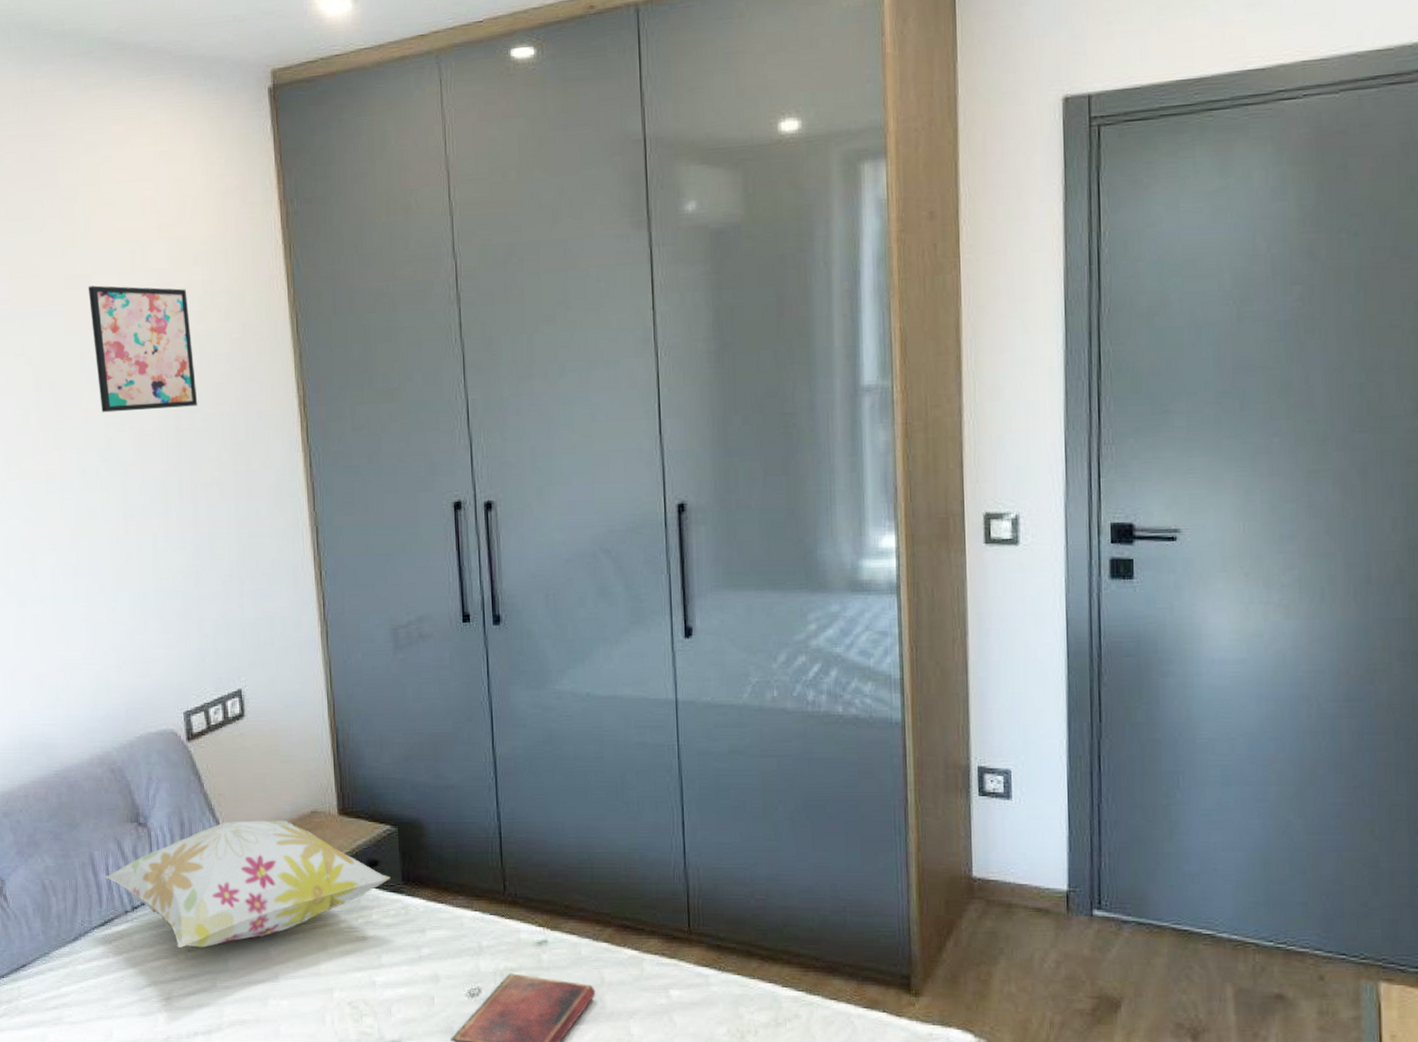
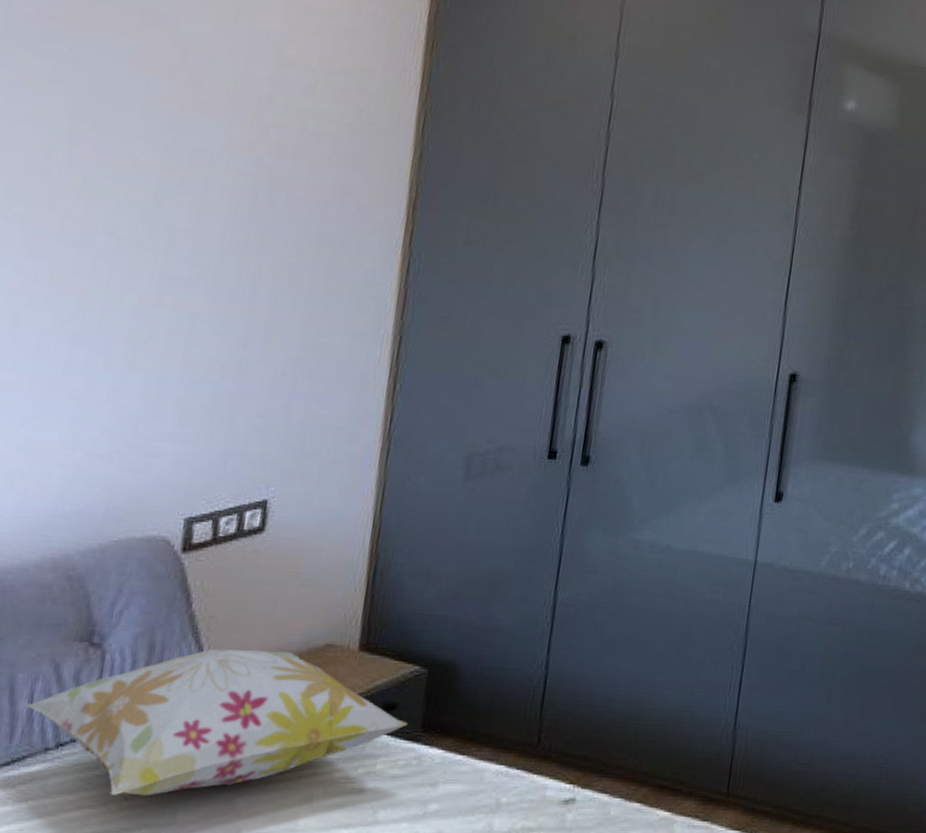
wall art: present [88,285,198,413] -> none [156,28,299,184]

